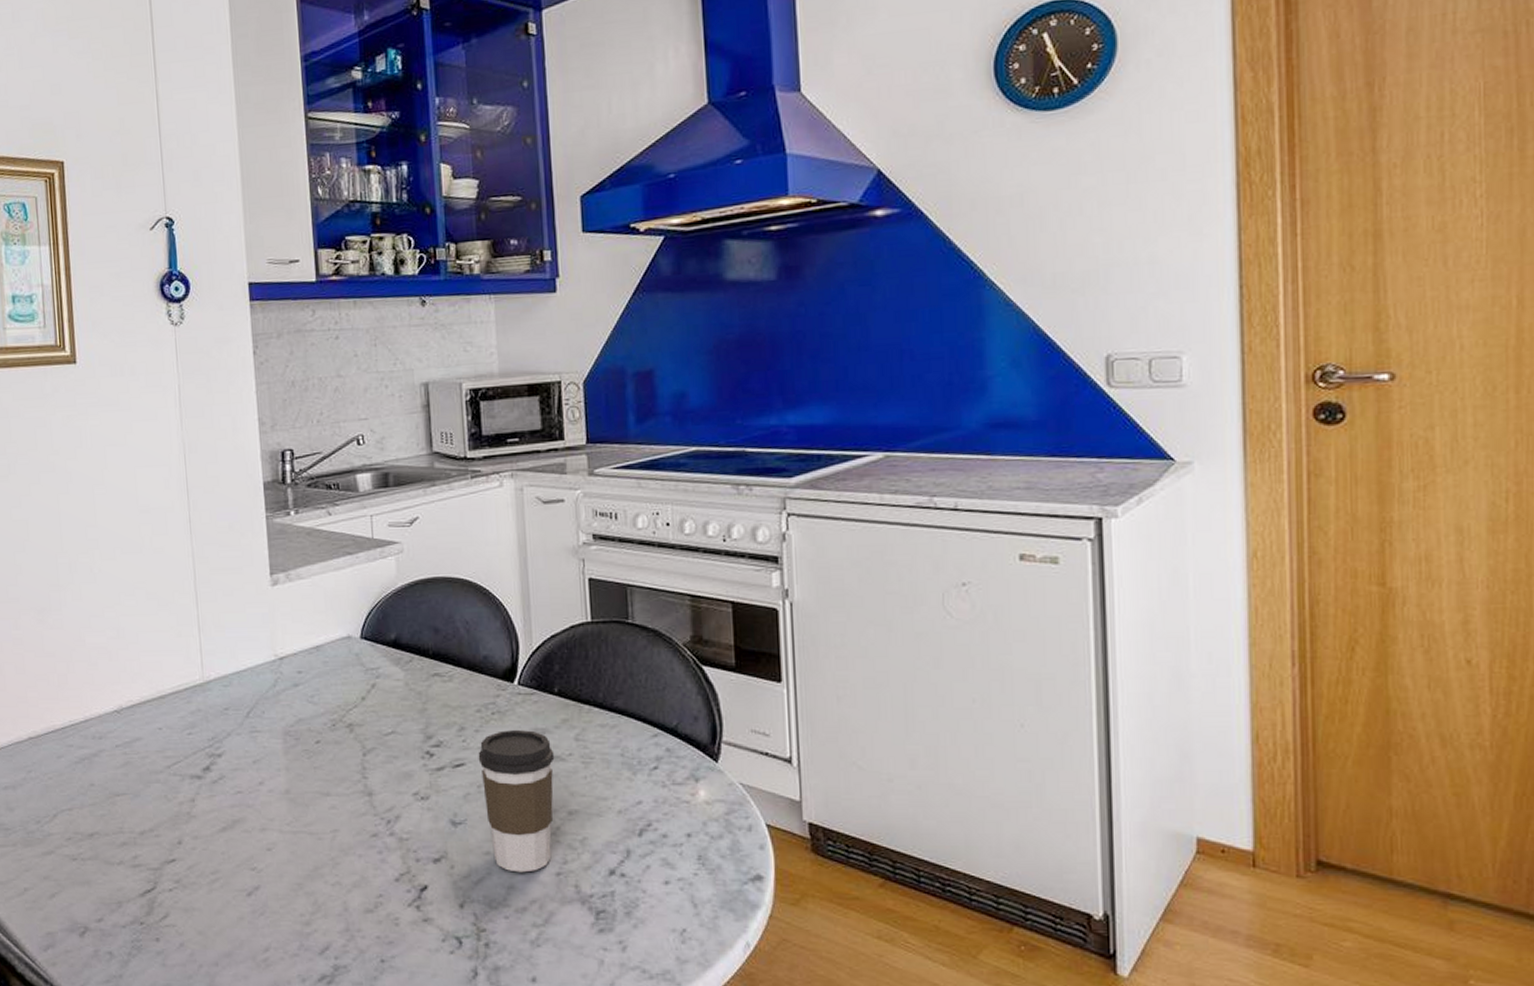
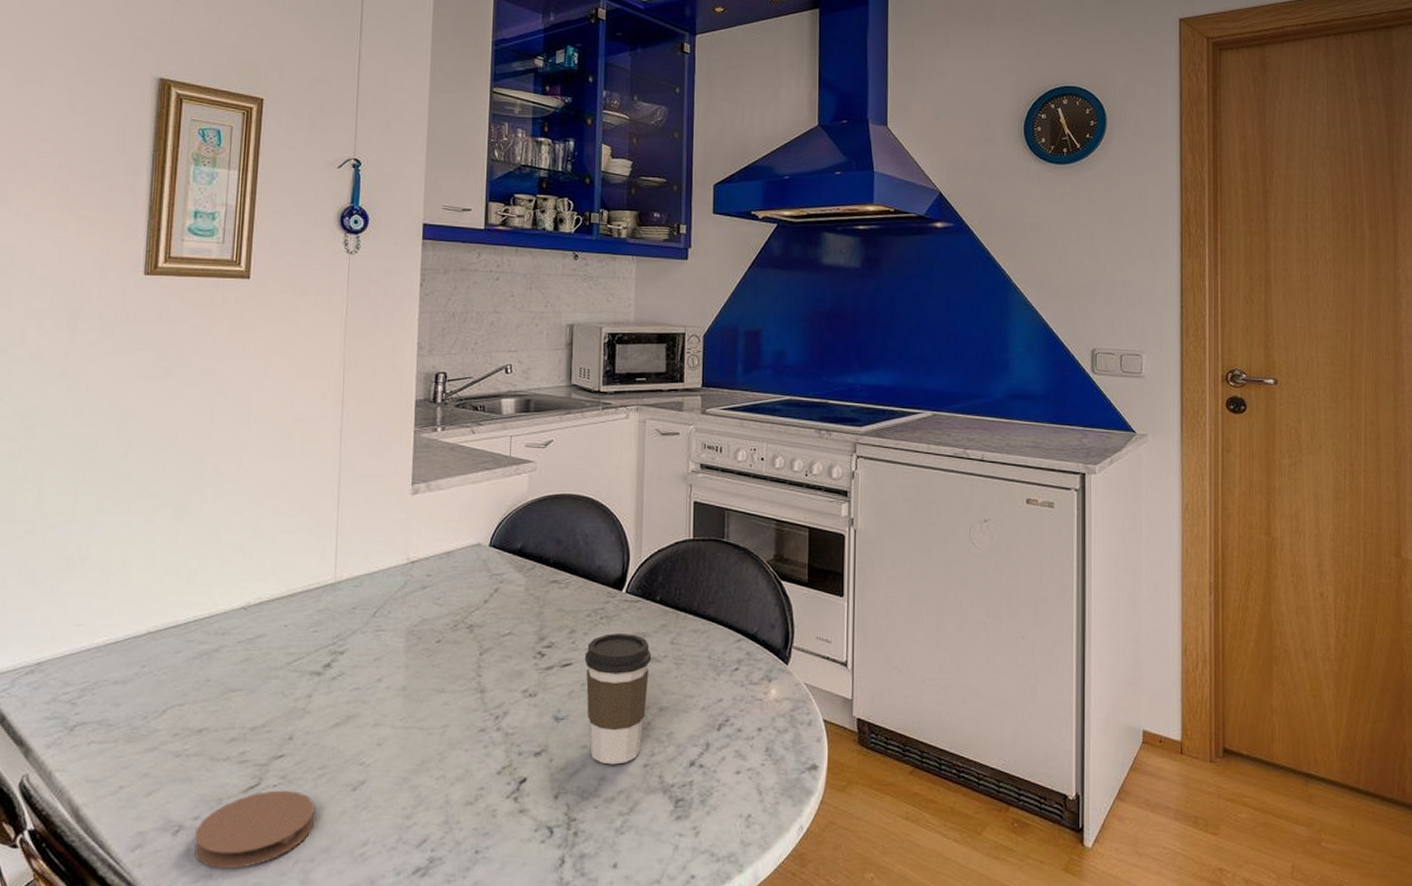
coaster: none [101,894,213,970] -> present [194,790,314,868]

